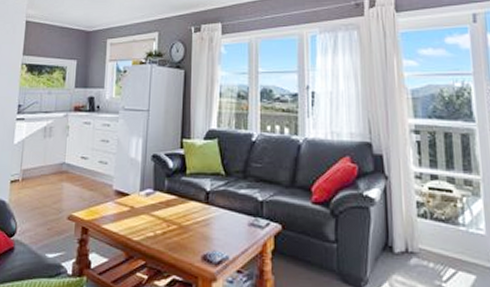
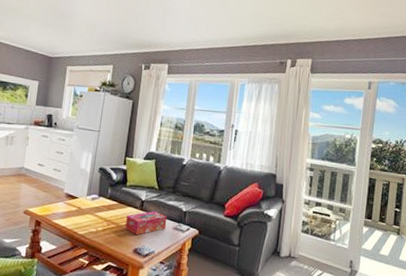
tissue box: none [189,204,240,238] -> present [125,211,168,236]

